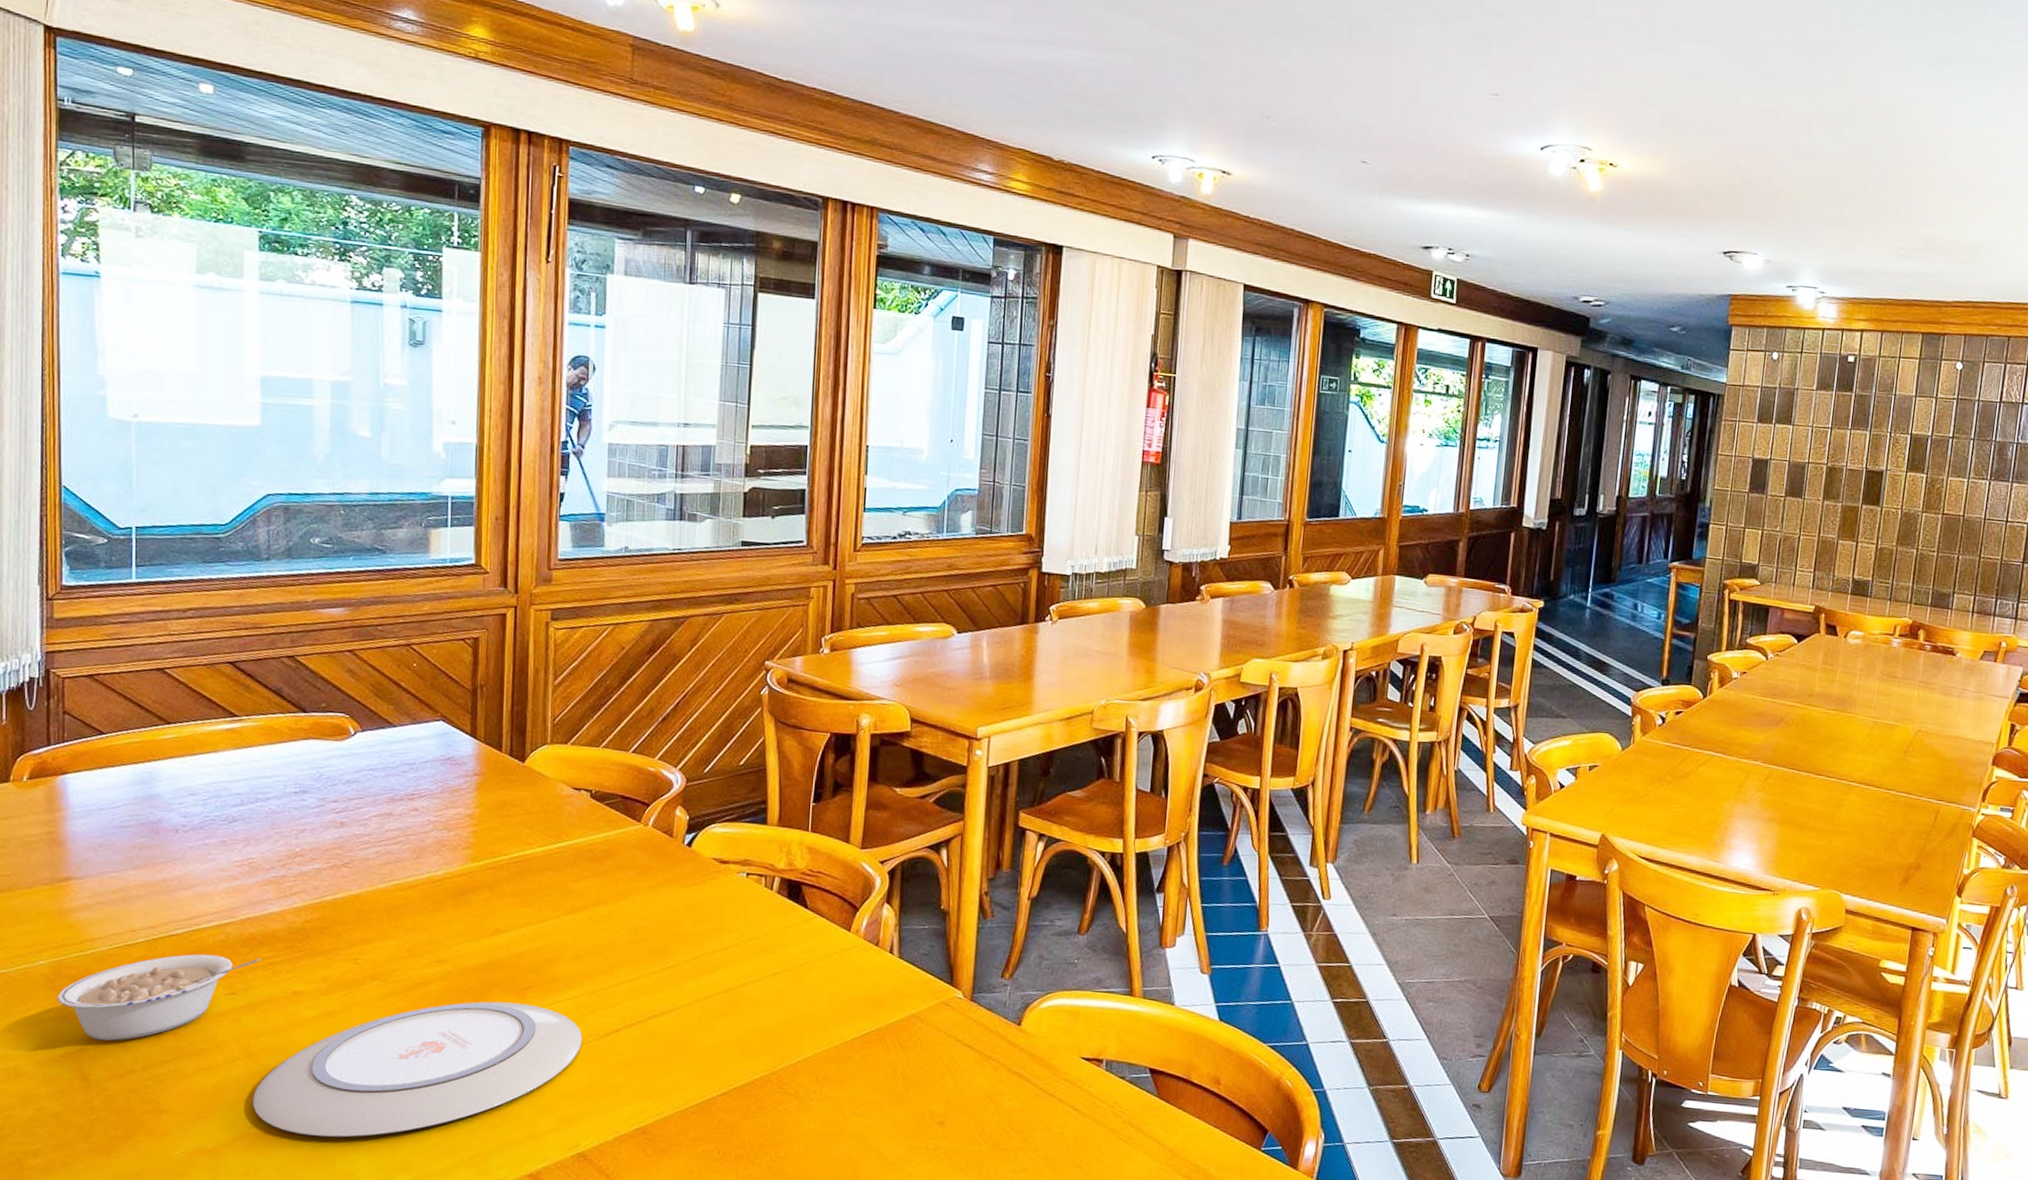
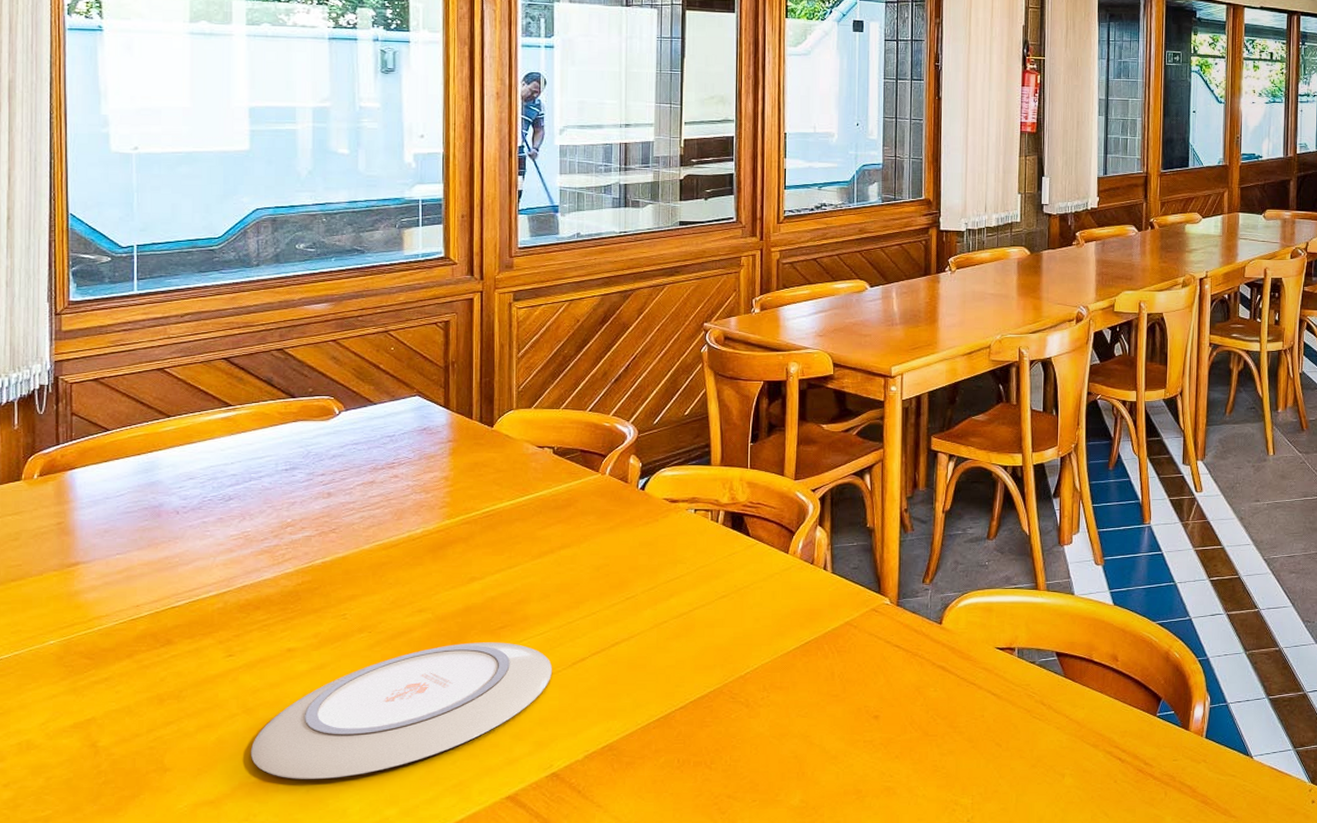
legume: present [56,954,261,1041] -> none [66,621,256,708]

